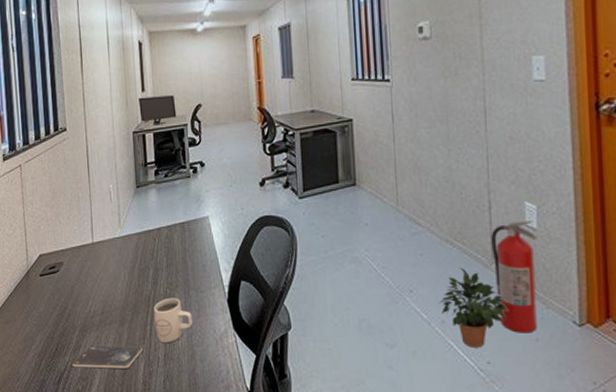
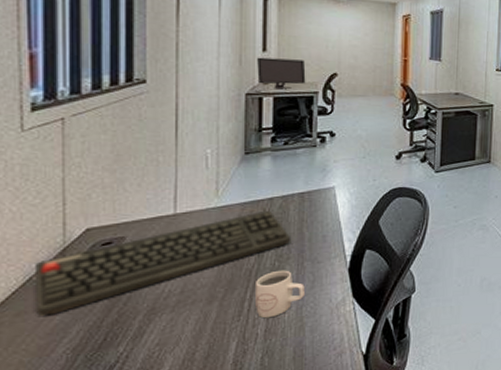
computer keyboard: none [13,240,177,325] -> present [34,210,290,316]
smartphone: present [72,346,144,369] -> none [128,325,237,358]

